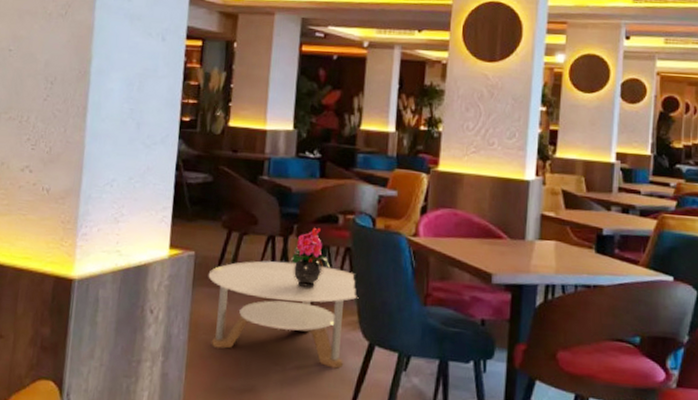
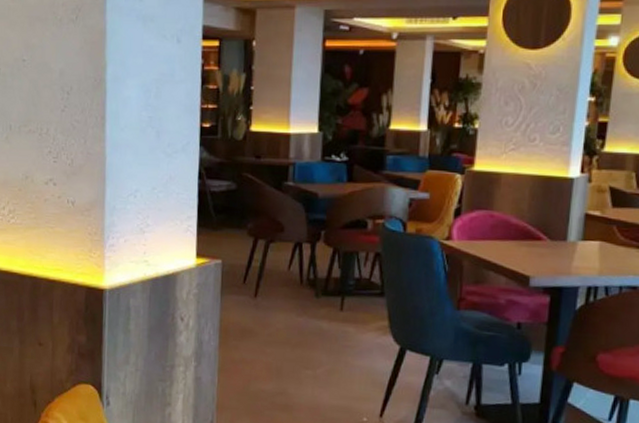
round table: present [208,260,359,369] -> none [236,267,389,372]
potted flower: present [290,227,331,290] -> none [318,233,360,296]

